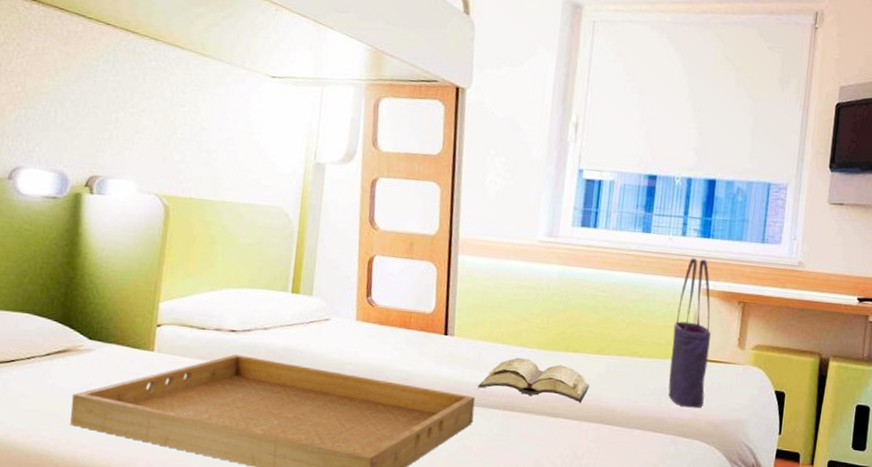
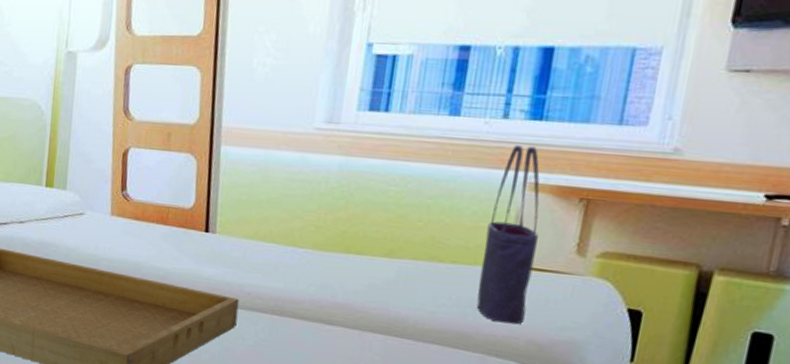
diary: present [478,357,590,403] -> none [242,258,375,311]

